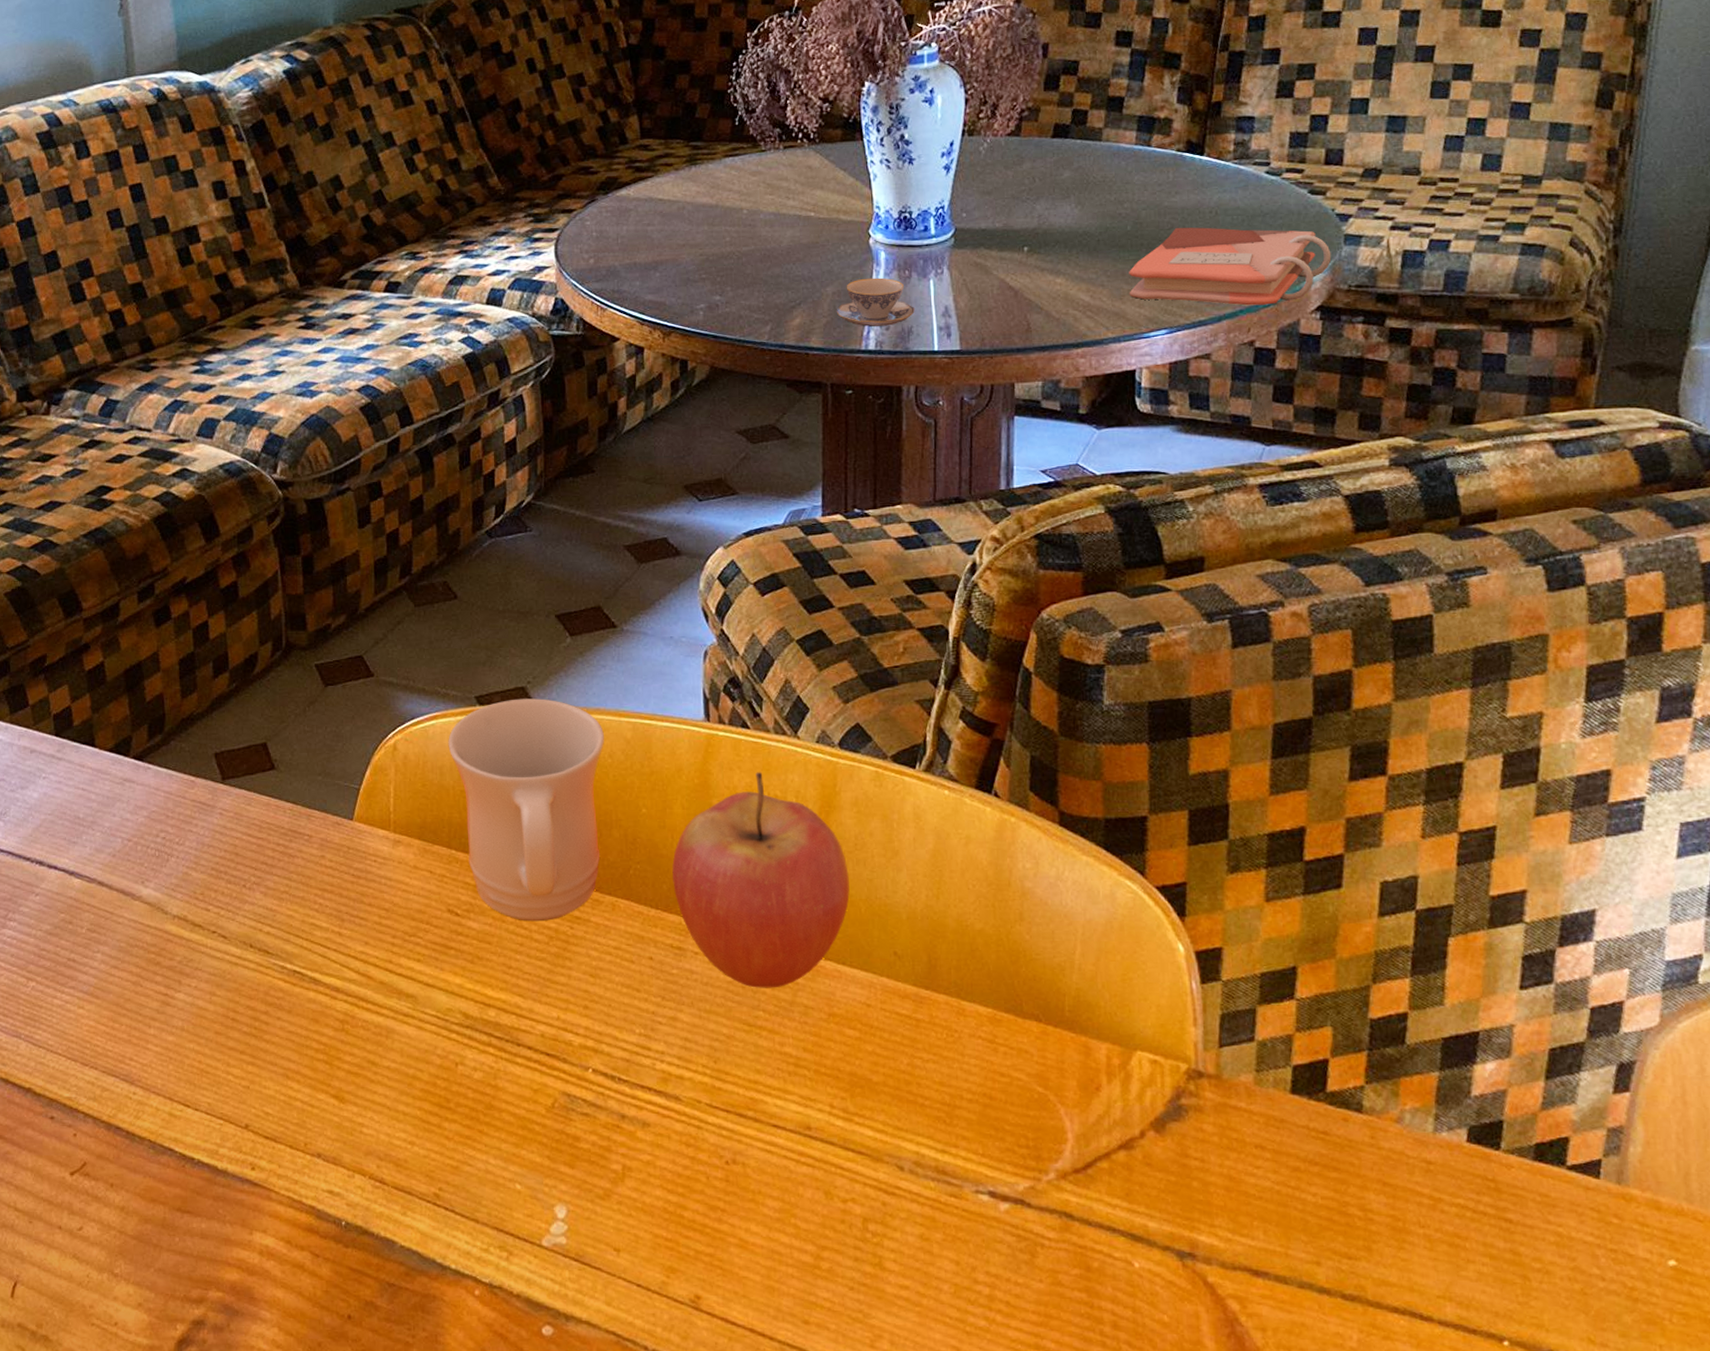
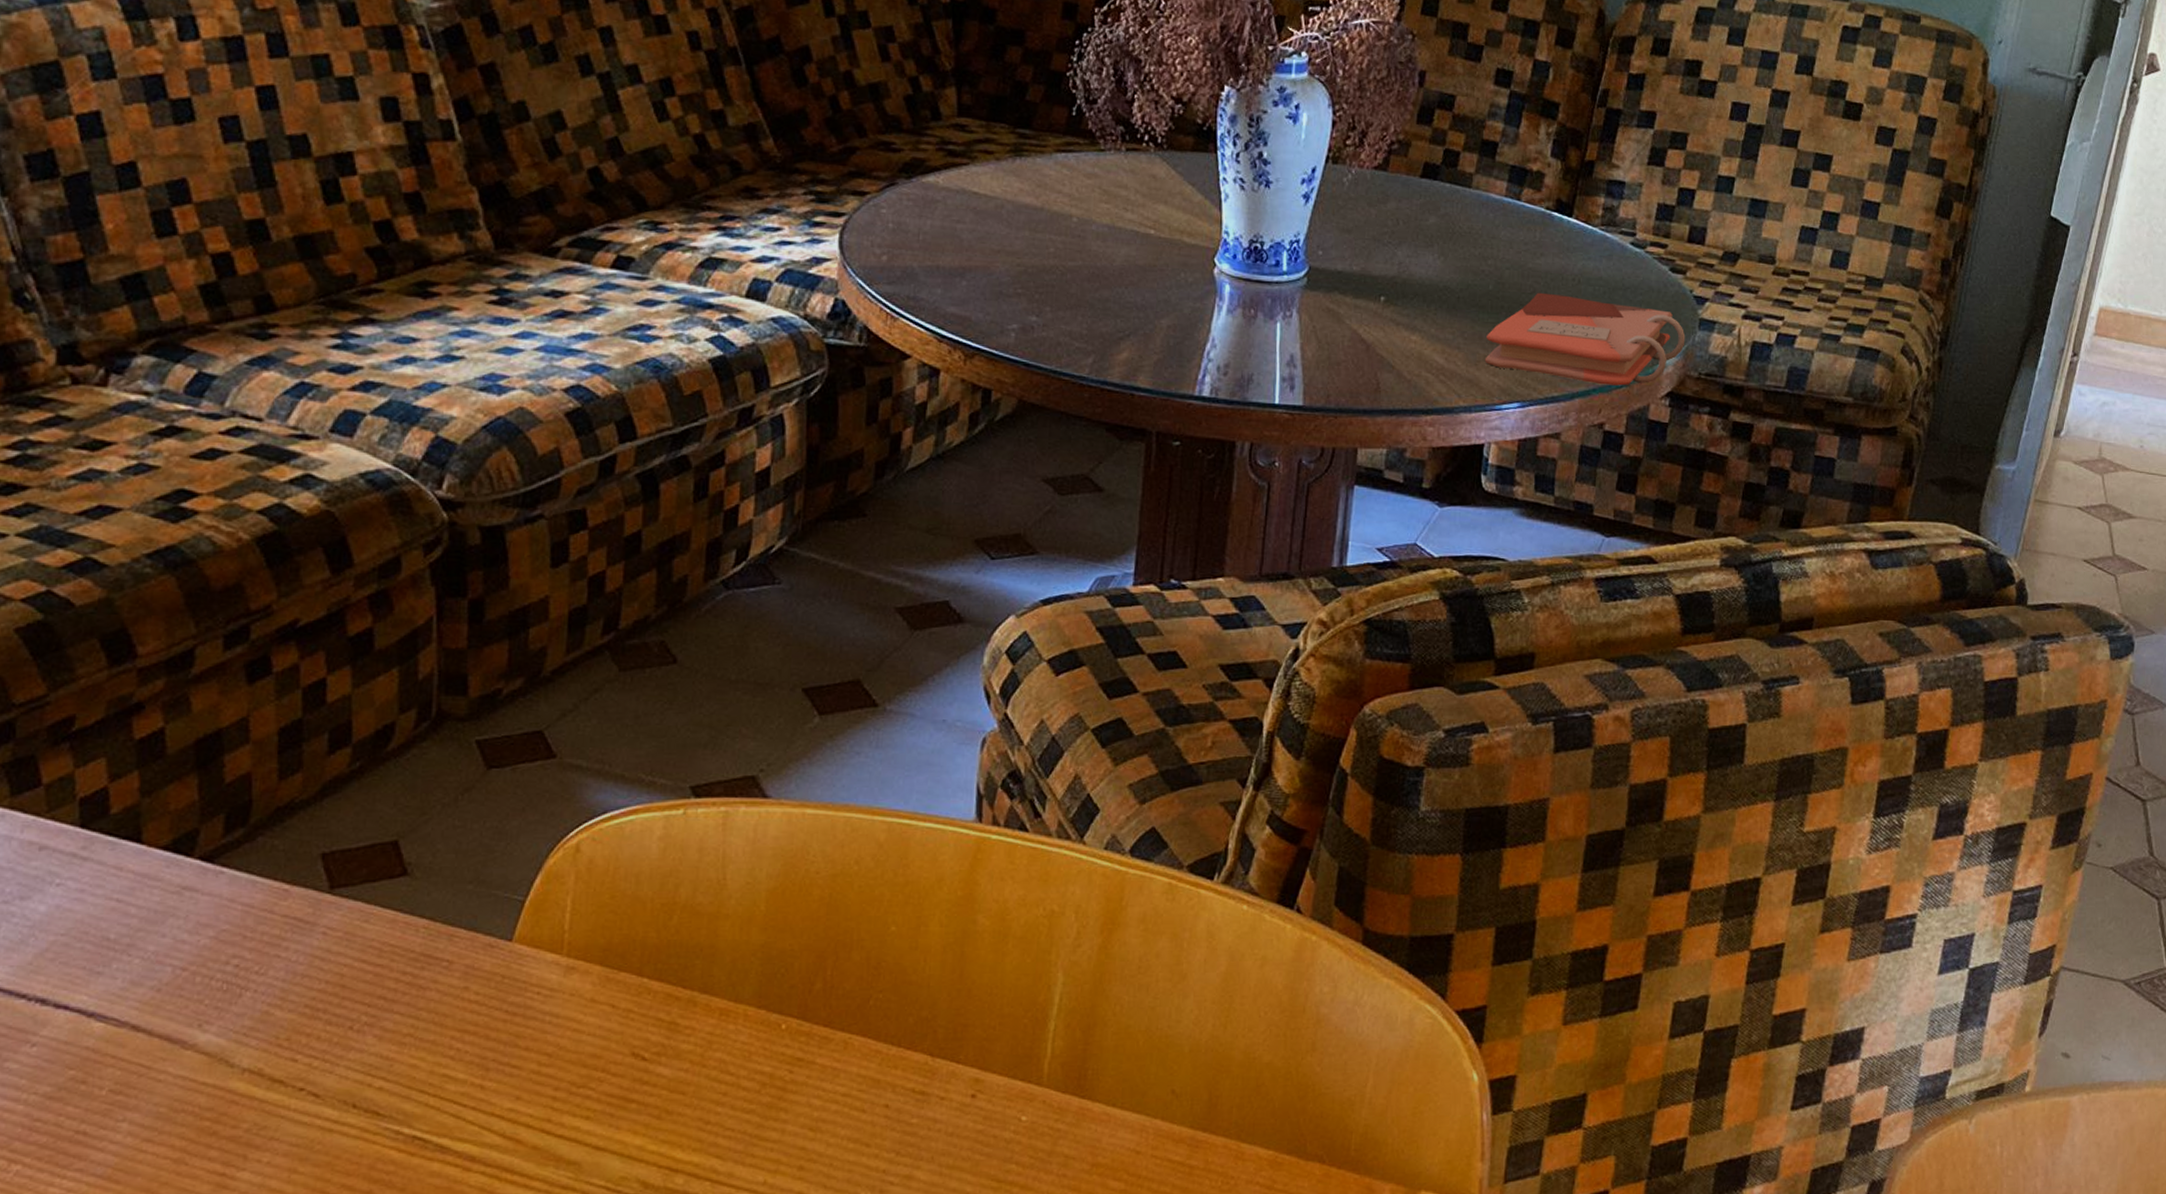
mug: present [448,698,604,922] -> none [649,790,851,1066]
fruit: present [672,772,850,988] -> none [921,883,1129,1137]
teacup: present [836,277,915,327] -> none [1169,313,1257,371]

